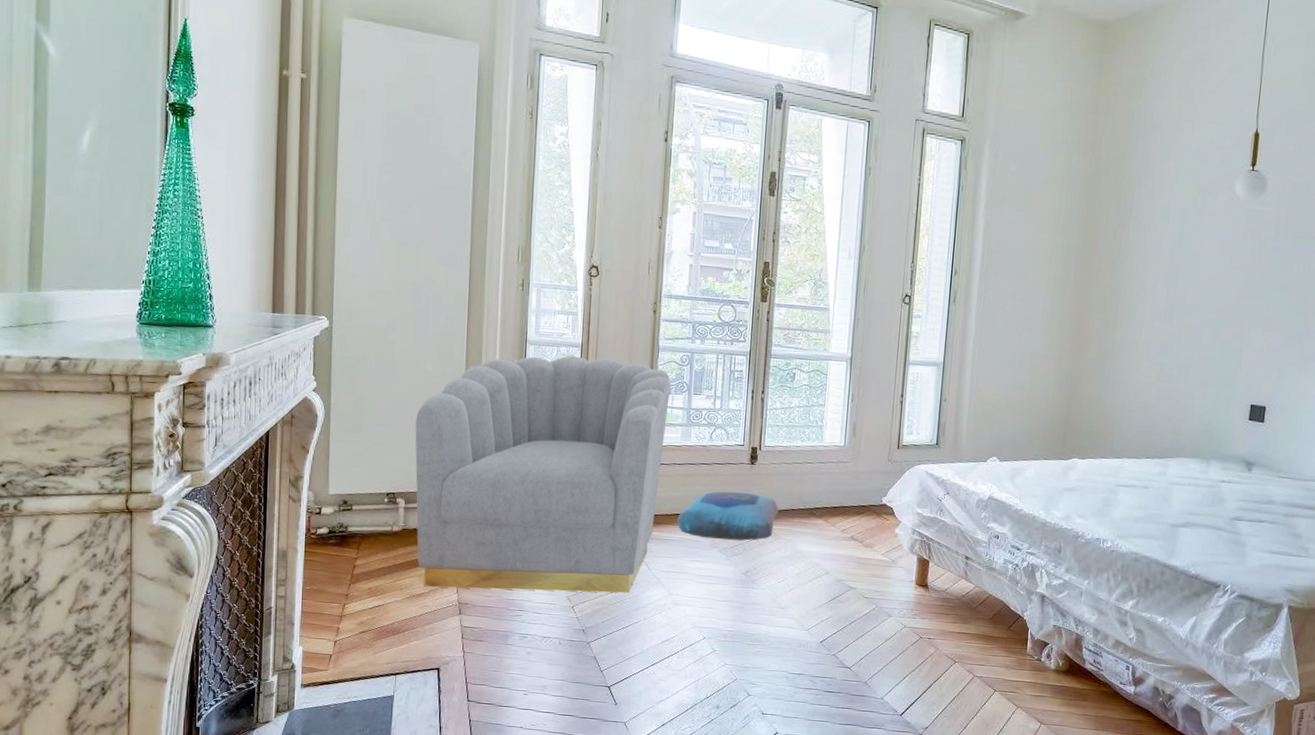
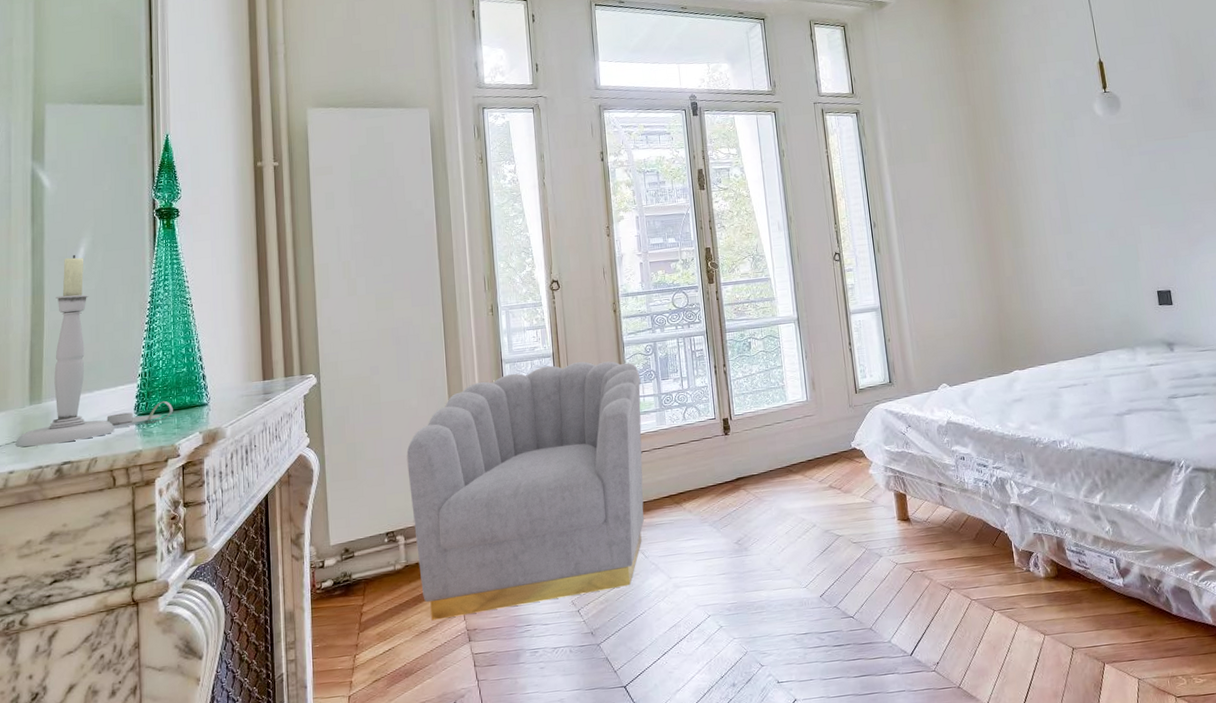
candlestick: none [13,137,178,338] -> present [16,254,174,447]
cushion: present [676,491,780,541] -> none [664,462,759,516]

